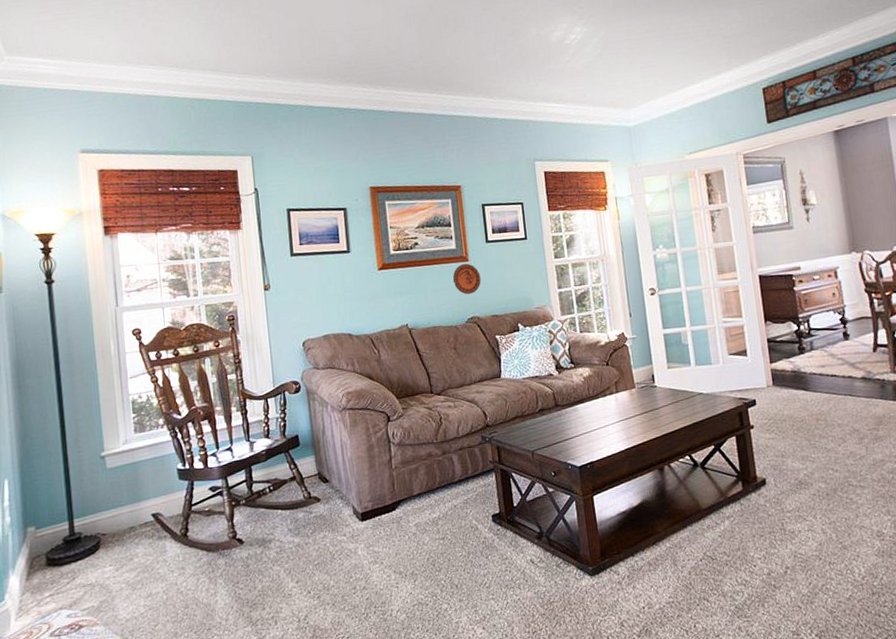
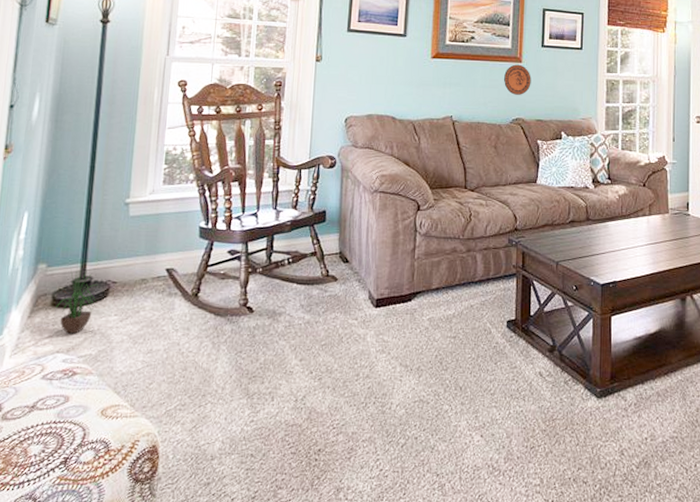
potted plant: none [50,519,90,590] -> present [54,262,98,334]

